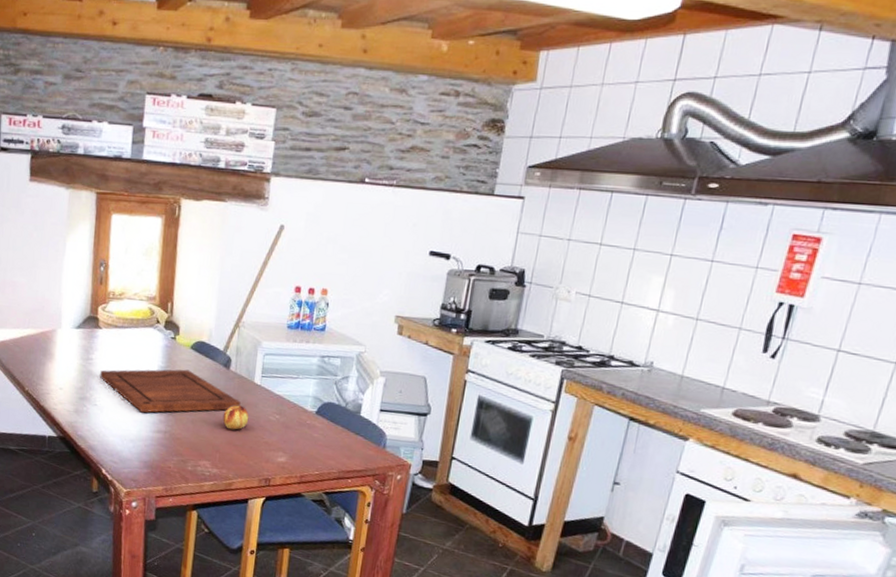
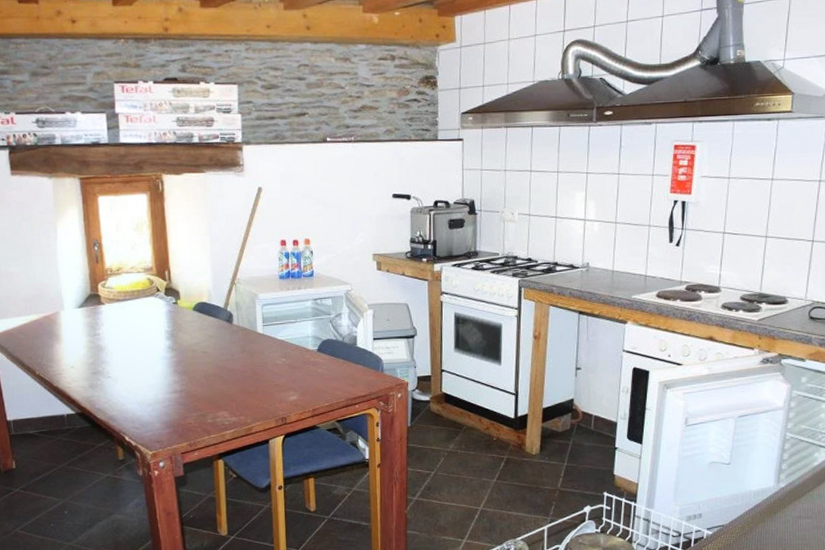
cutting board: present [100,369,241,413] -> none [109,330,248,377]
fruit: present [222,405,249,430] -> none [233,355,258,379]

